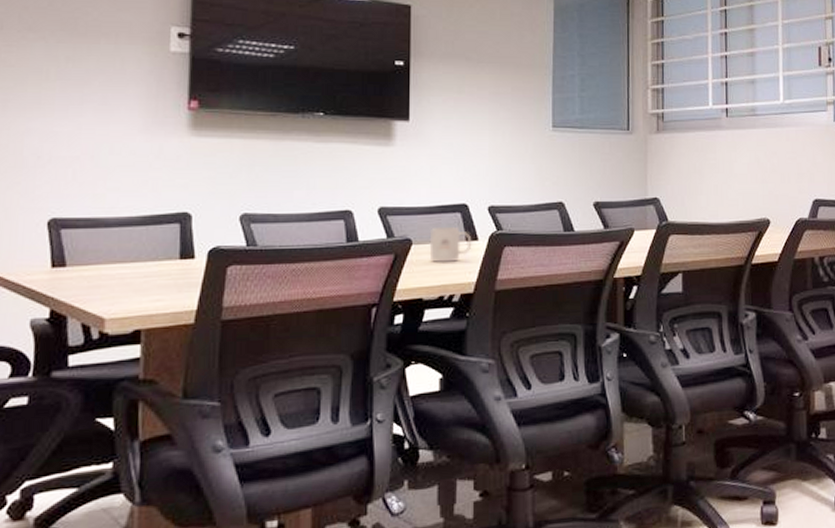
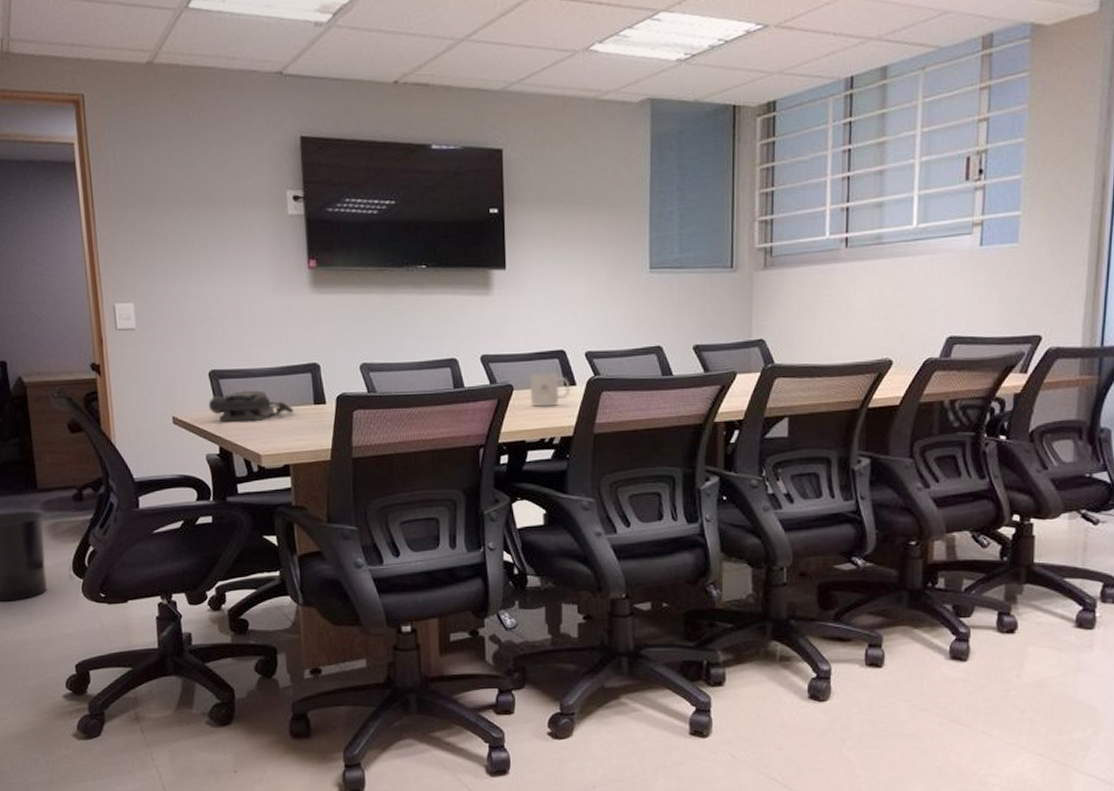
telephone: none [41,242,153,281] -> present [208,390,293,423]

